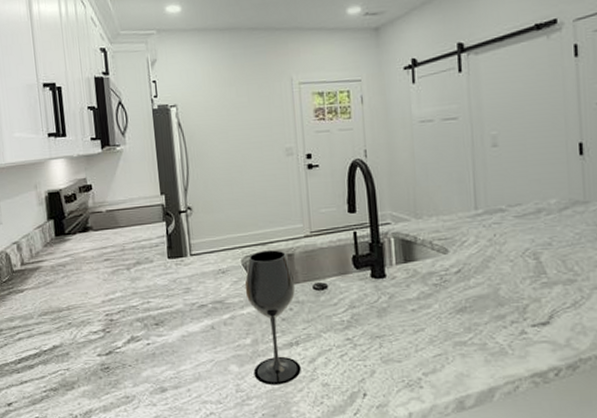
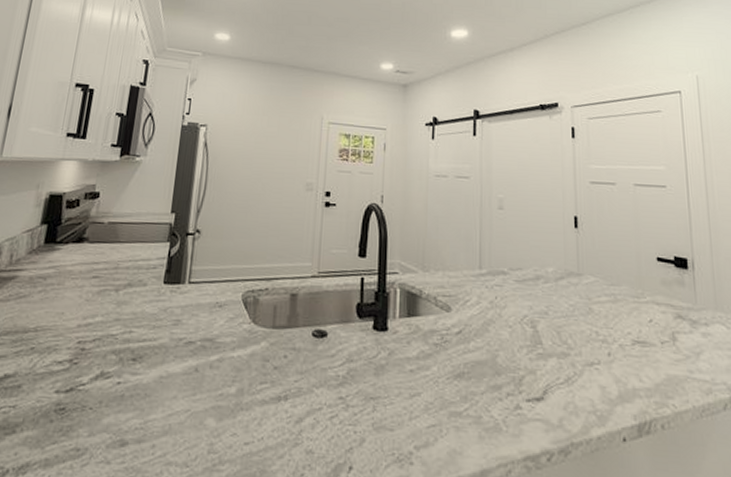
wineglass: present [244,250,301,385] -> none [231,287,295,449]

